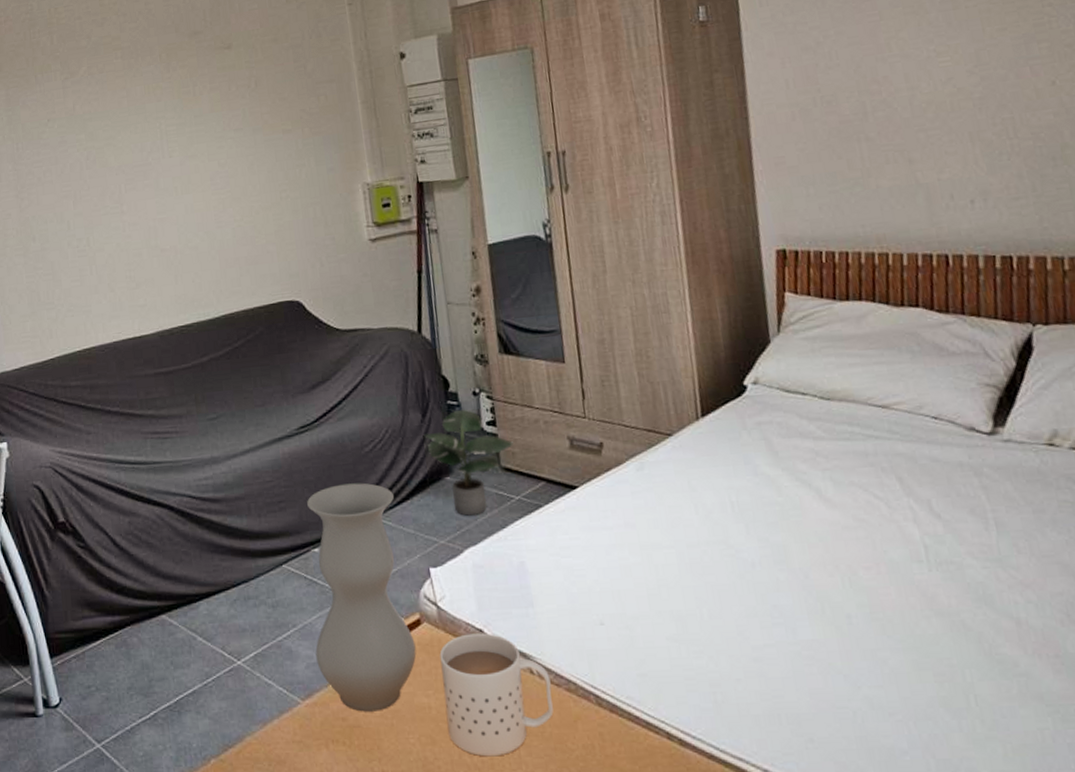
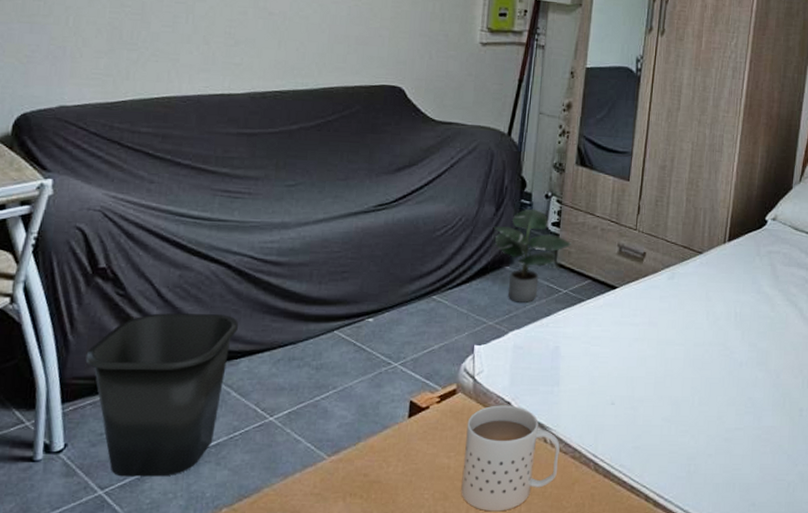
waste bin: none [62,558,191,729] -> present [85,313,238,477]
vase: present [307,483,417,712] -> none [350,262,455,469]

